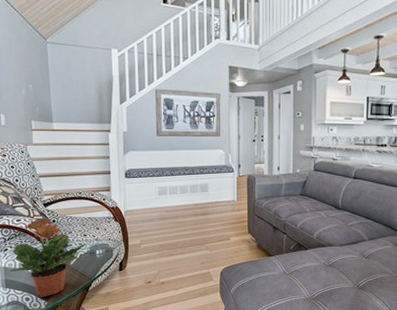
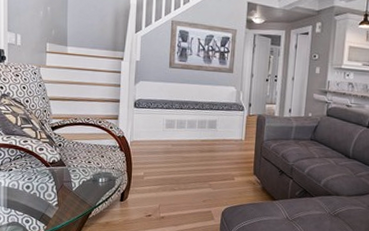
potted plant: present [9,218,87,298] -> none [12,141,91,222]

